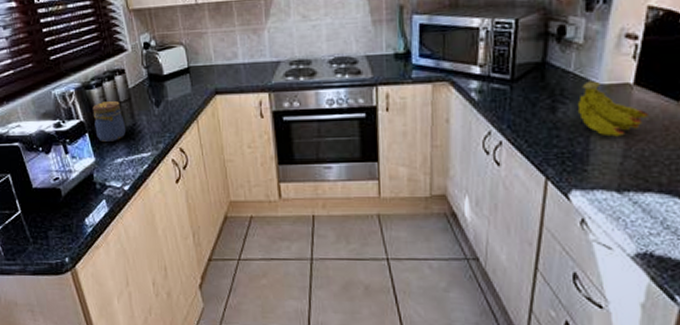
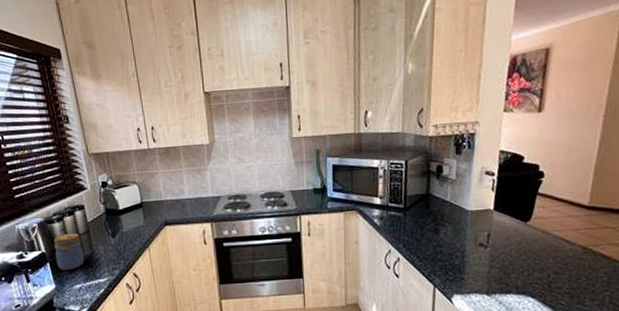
fruit: present [577,81,648,137] -> none [454,208,505,251]

